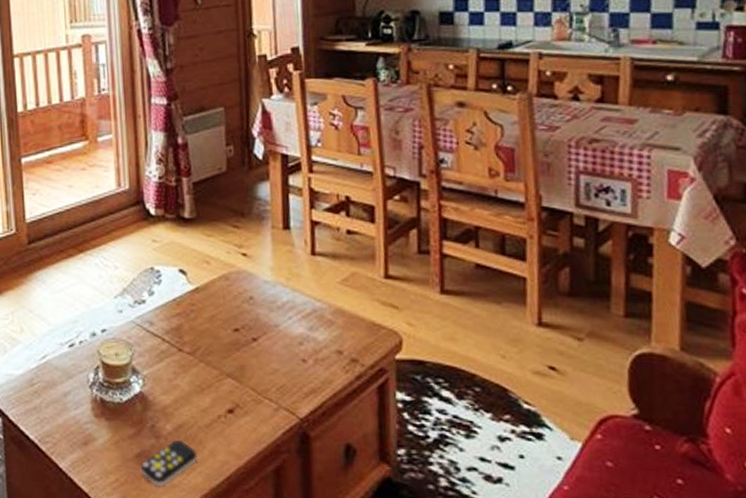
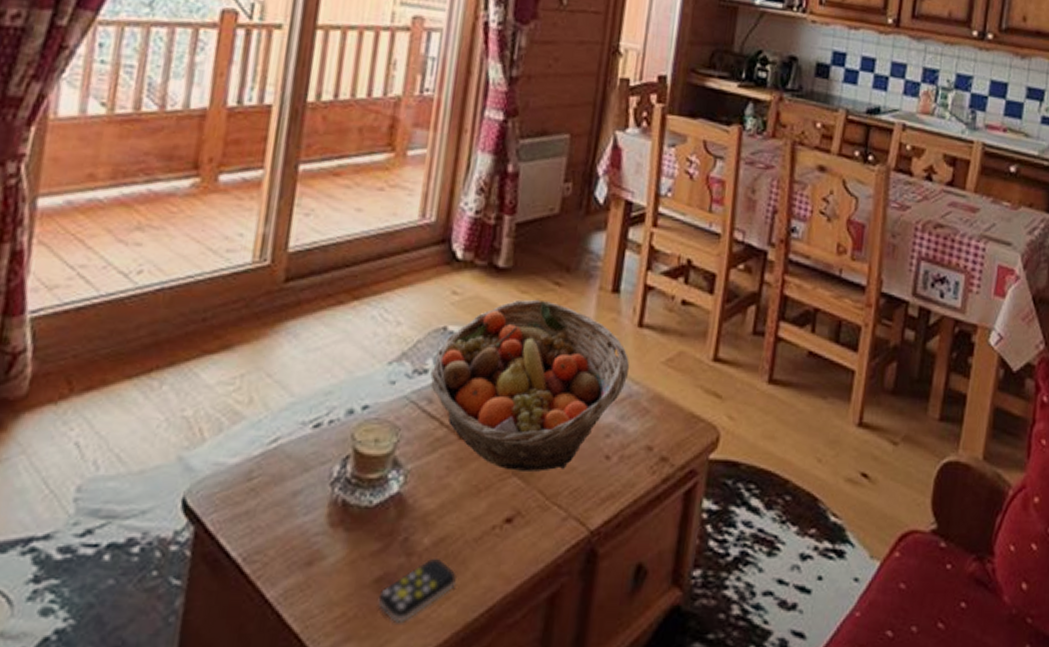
fruit basket: none [148,240,310,373] -> present [430,299,630,472]

